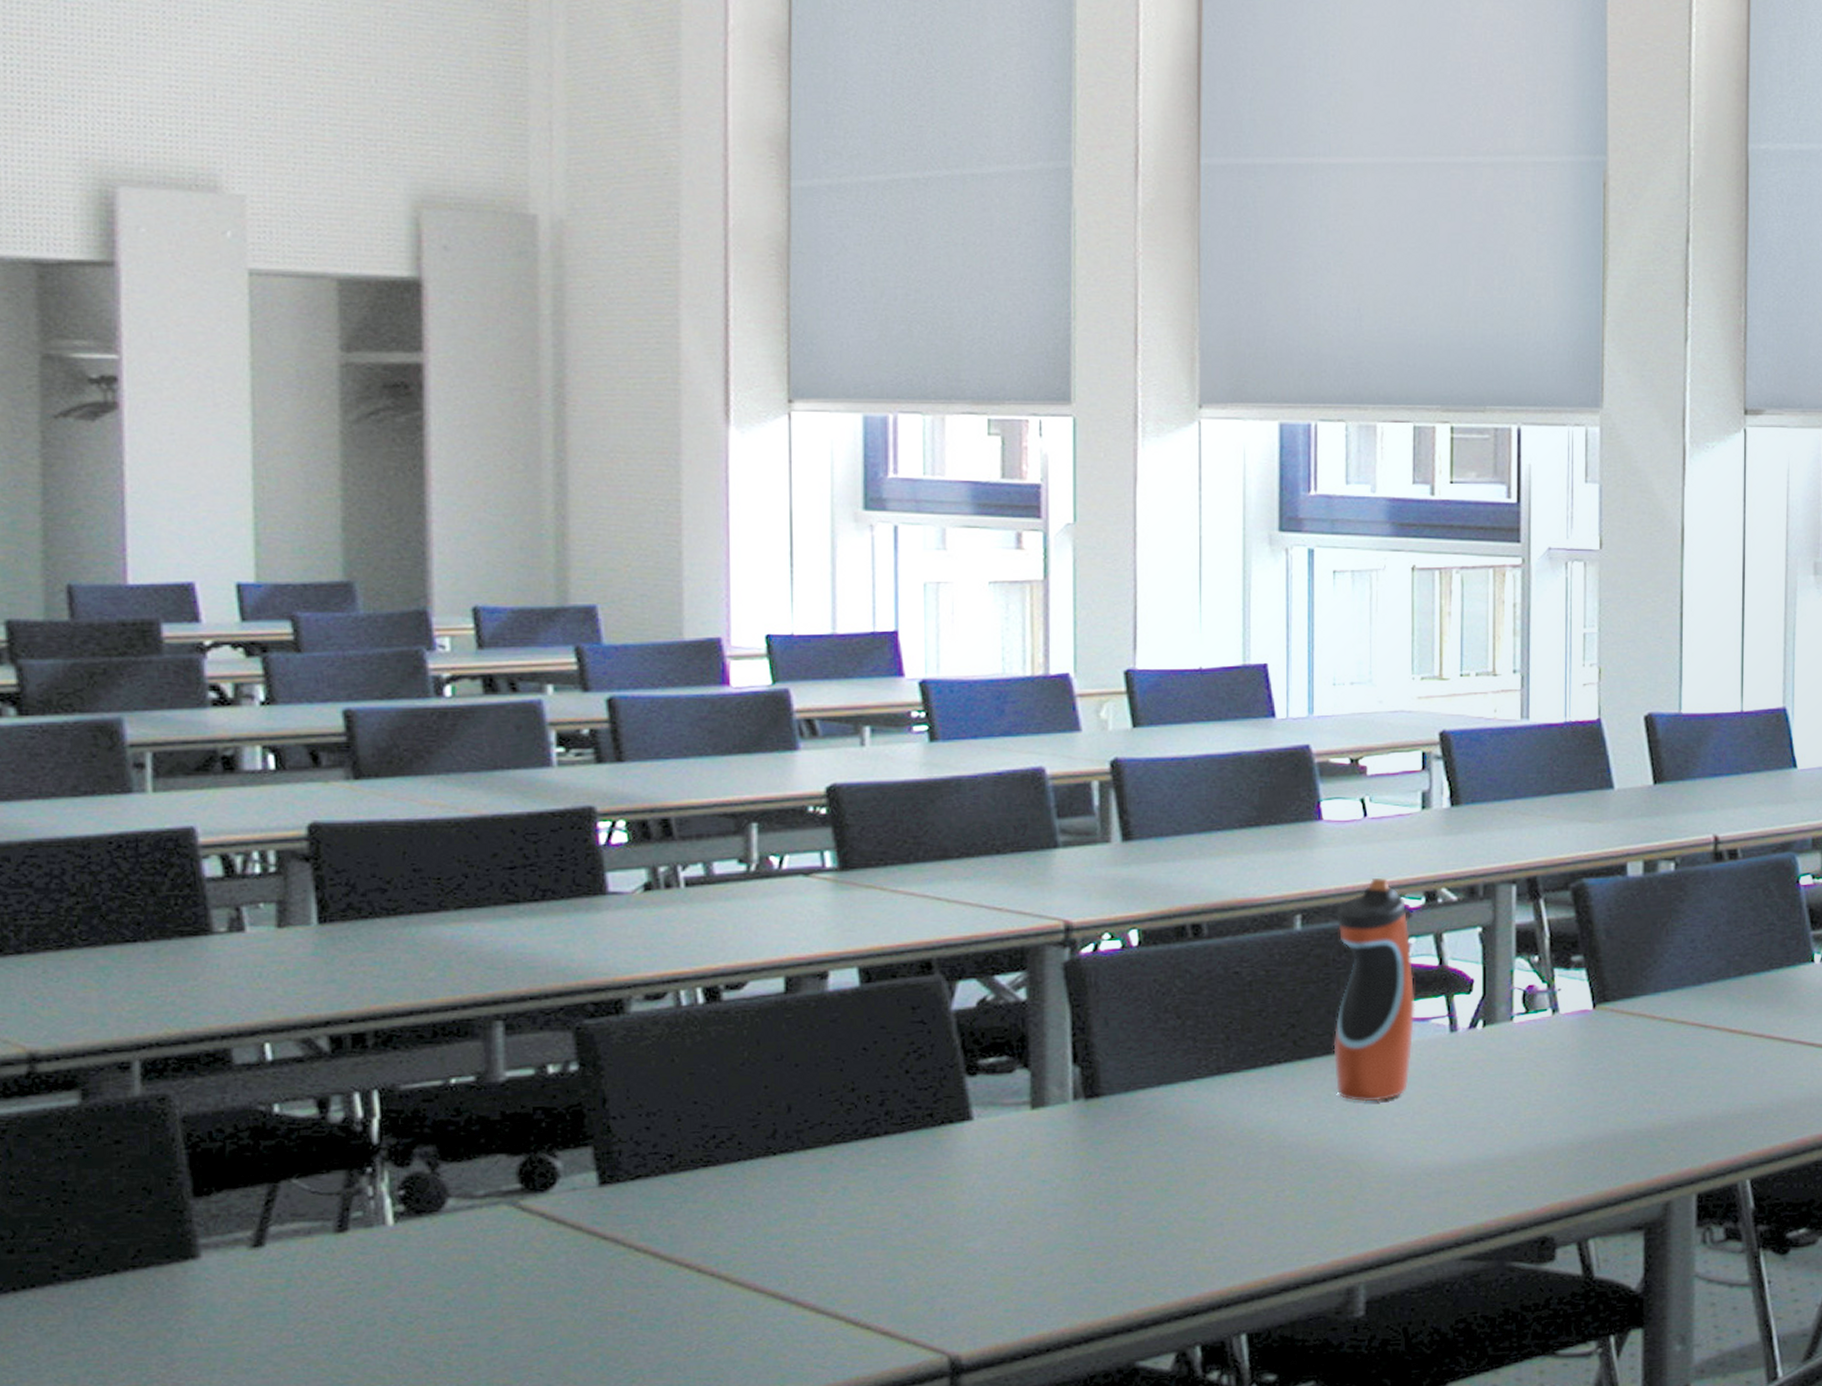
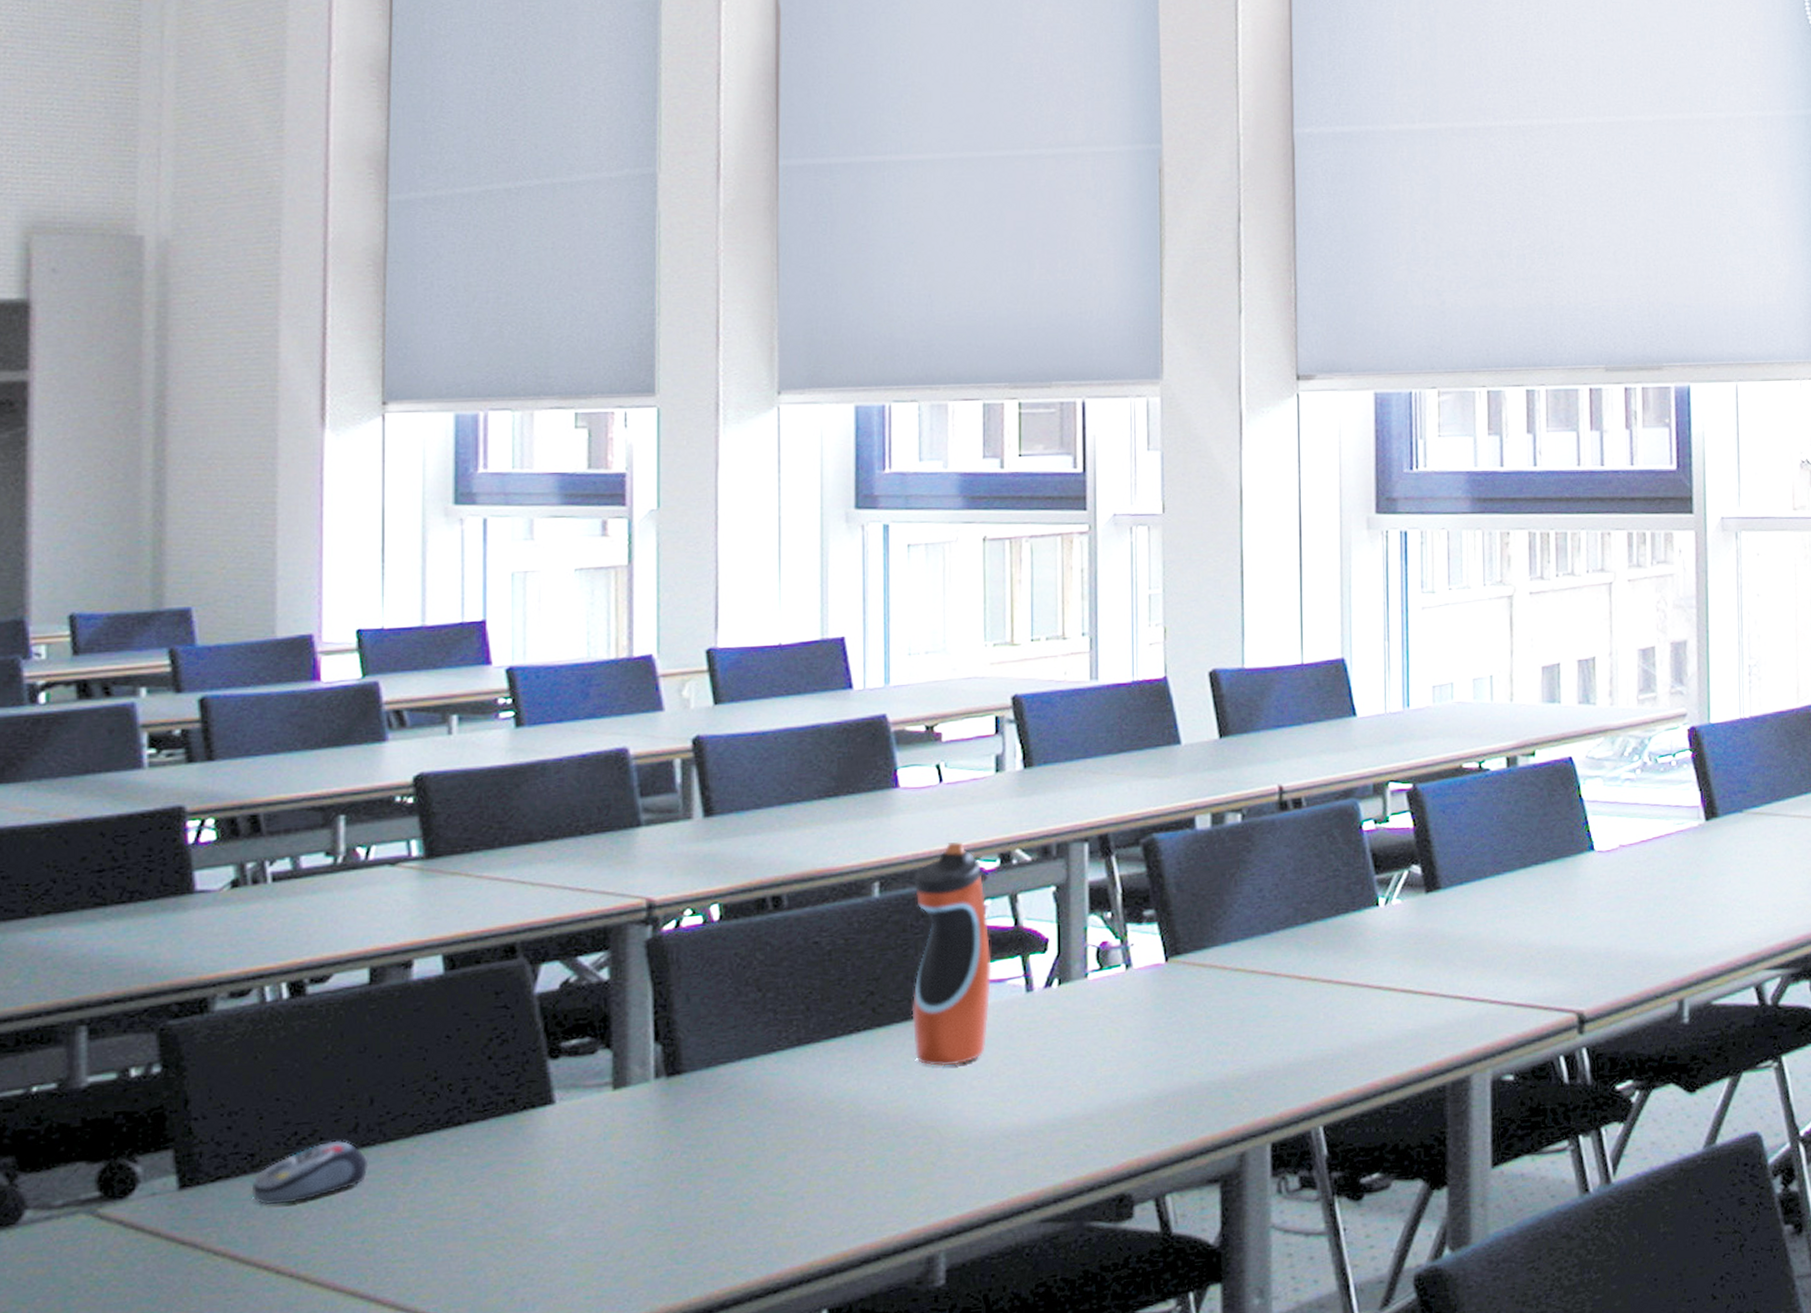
computer mouse: none [671,1145,787,1205] -> present [251,1140,369,1205]

